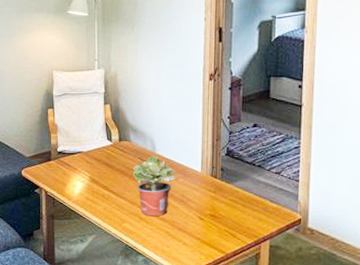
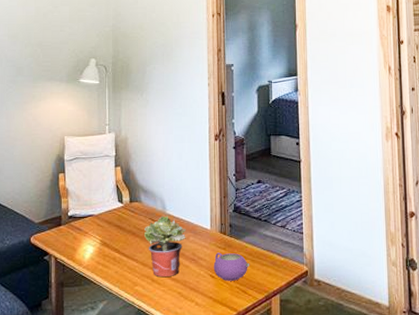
teapot: none [202,195,241,224] -> present [213,252,250,281]

